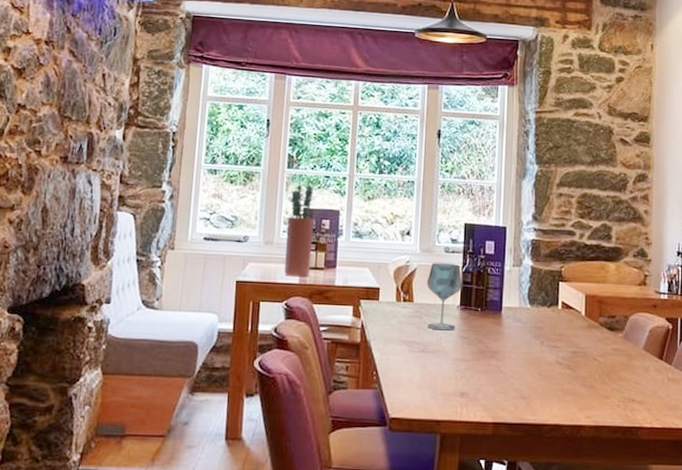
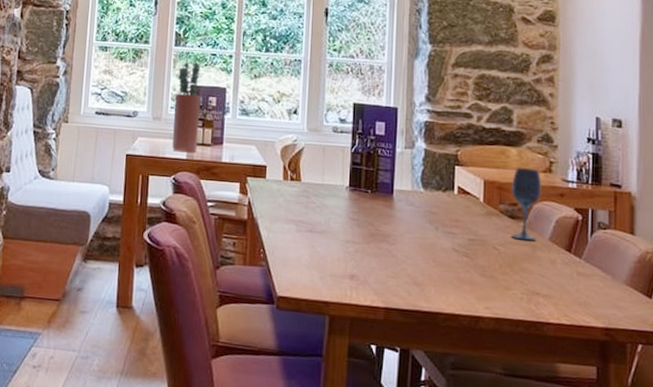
wine glass: present [426,263,462,331] -> none [314,142,351,212]
wineglass: none [609,282,637,351] -> present [510,168,542,241]

